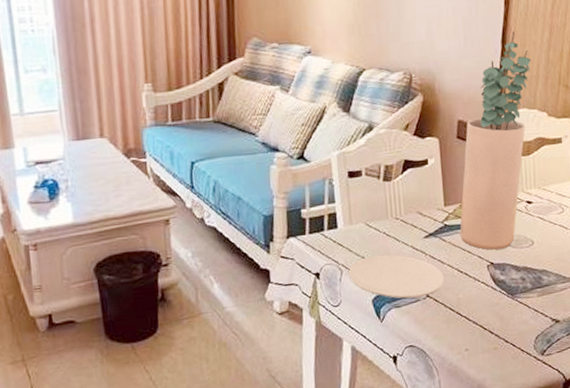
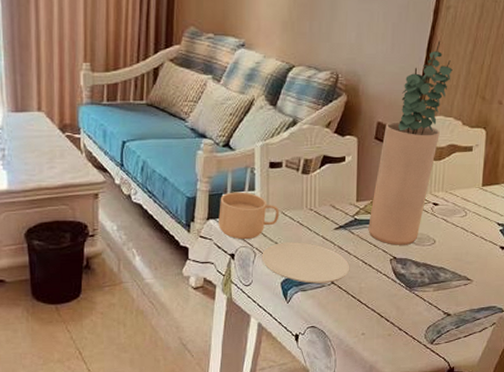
cup: none [298,205,364,257] -> present [219,192,279,240]

